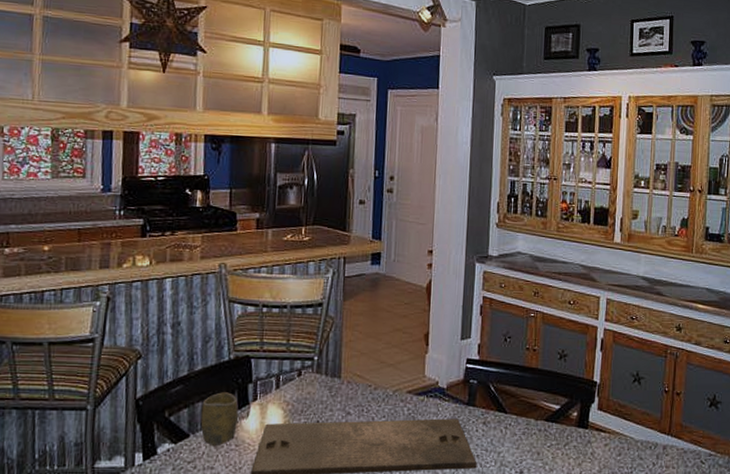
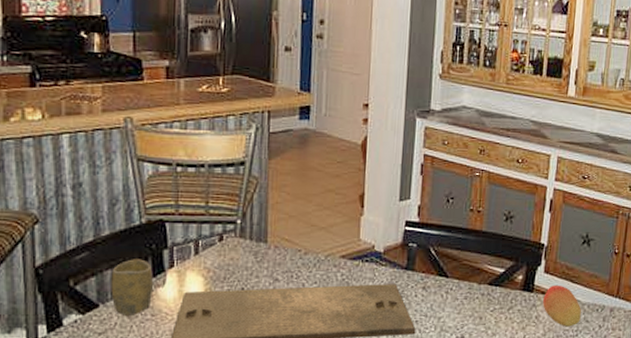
fruit: none [597,421,635,464] -> present [543,284,581,327]

